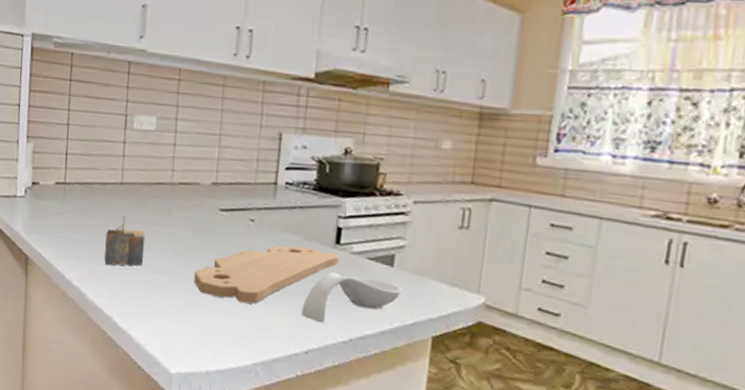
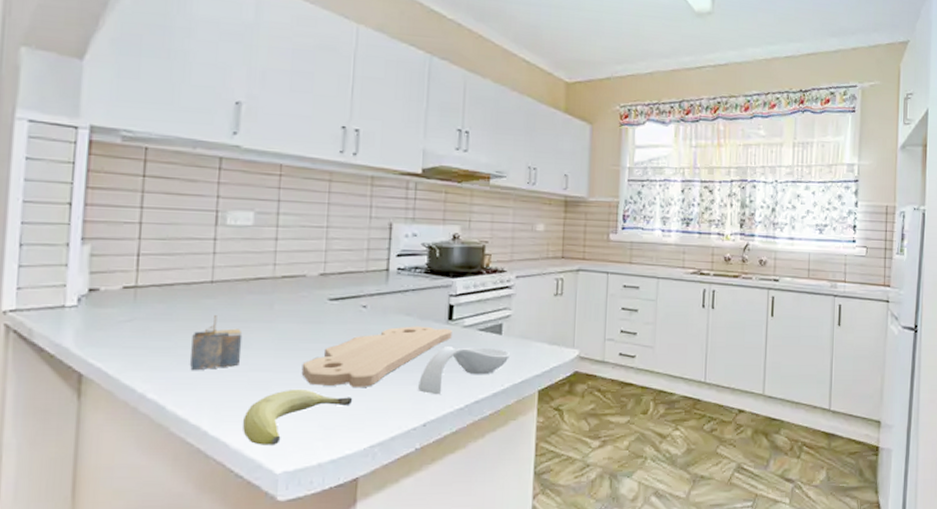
fruit: none [144,295,239,347] -> present [243,388,353,447]

